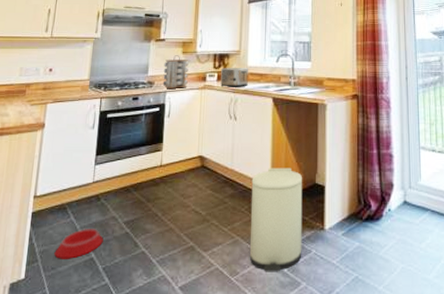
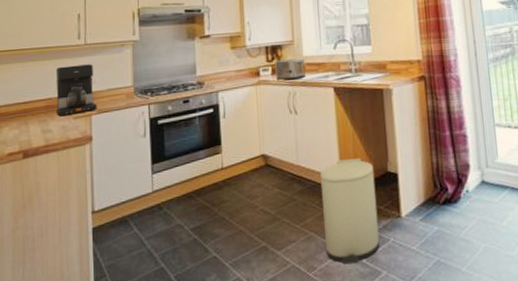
coffee maker: none [15,56,55,102] -> present [55,64,97,117]
pet bowl: present [54,227,103,259] -> none [122,238,171,272]
spice rack: present [162,55,189,90] -> none [212,51,241,89]

